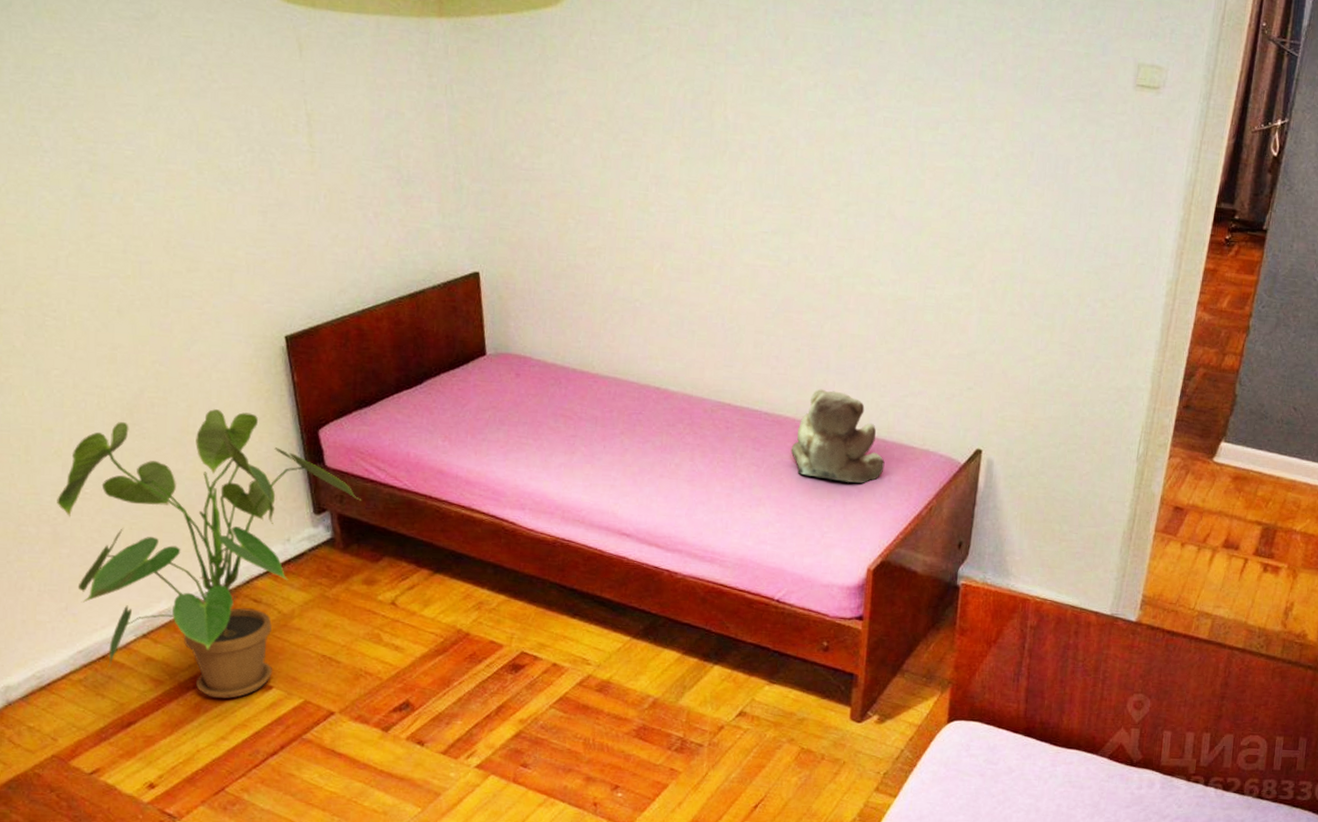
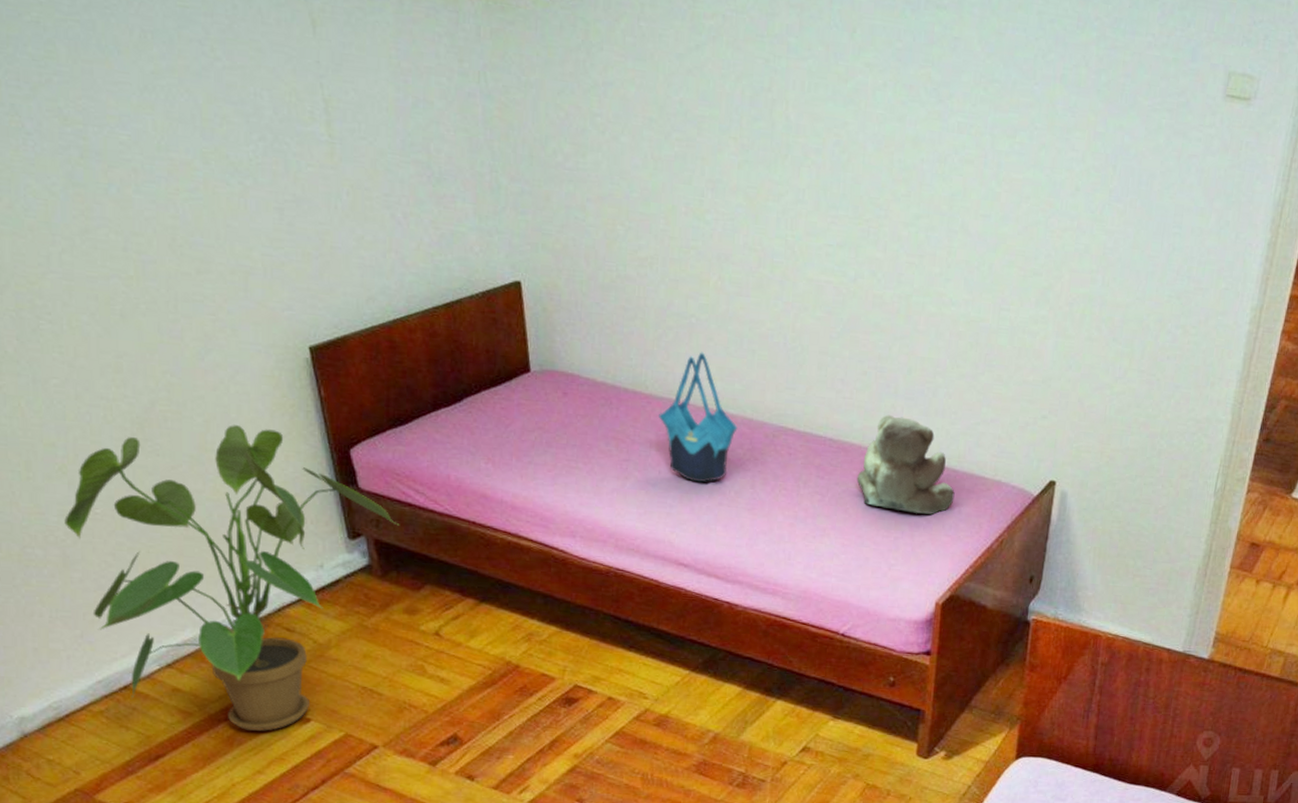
tote bag: none [604,333,678,456] -> present [659,352,738,483]

